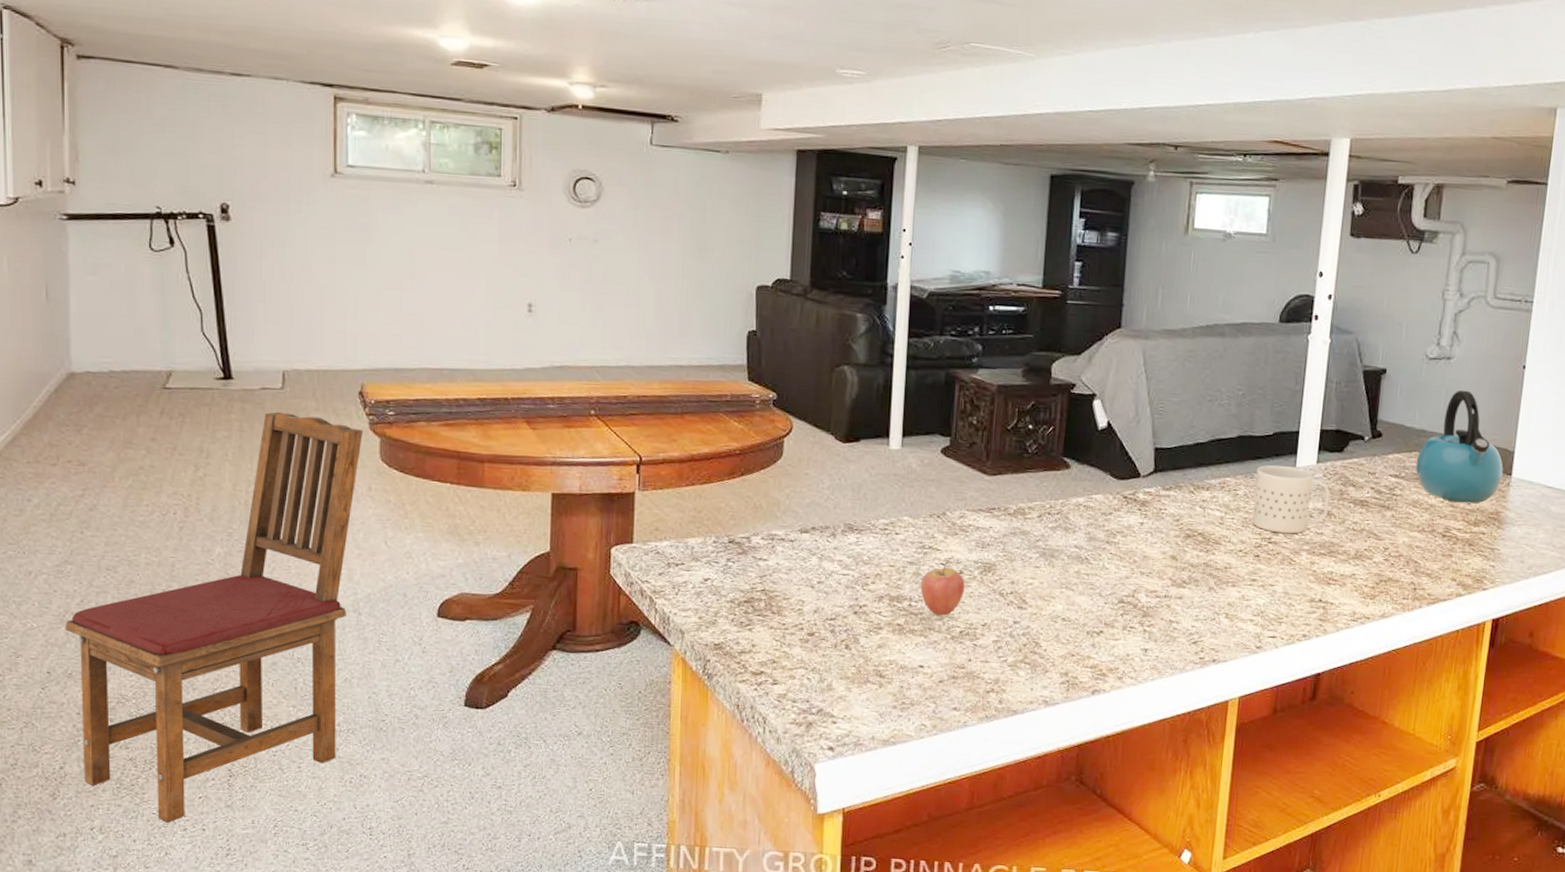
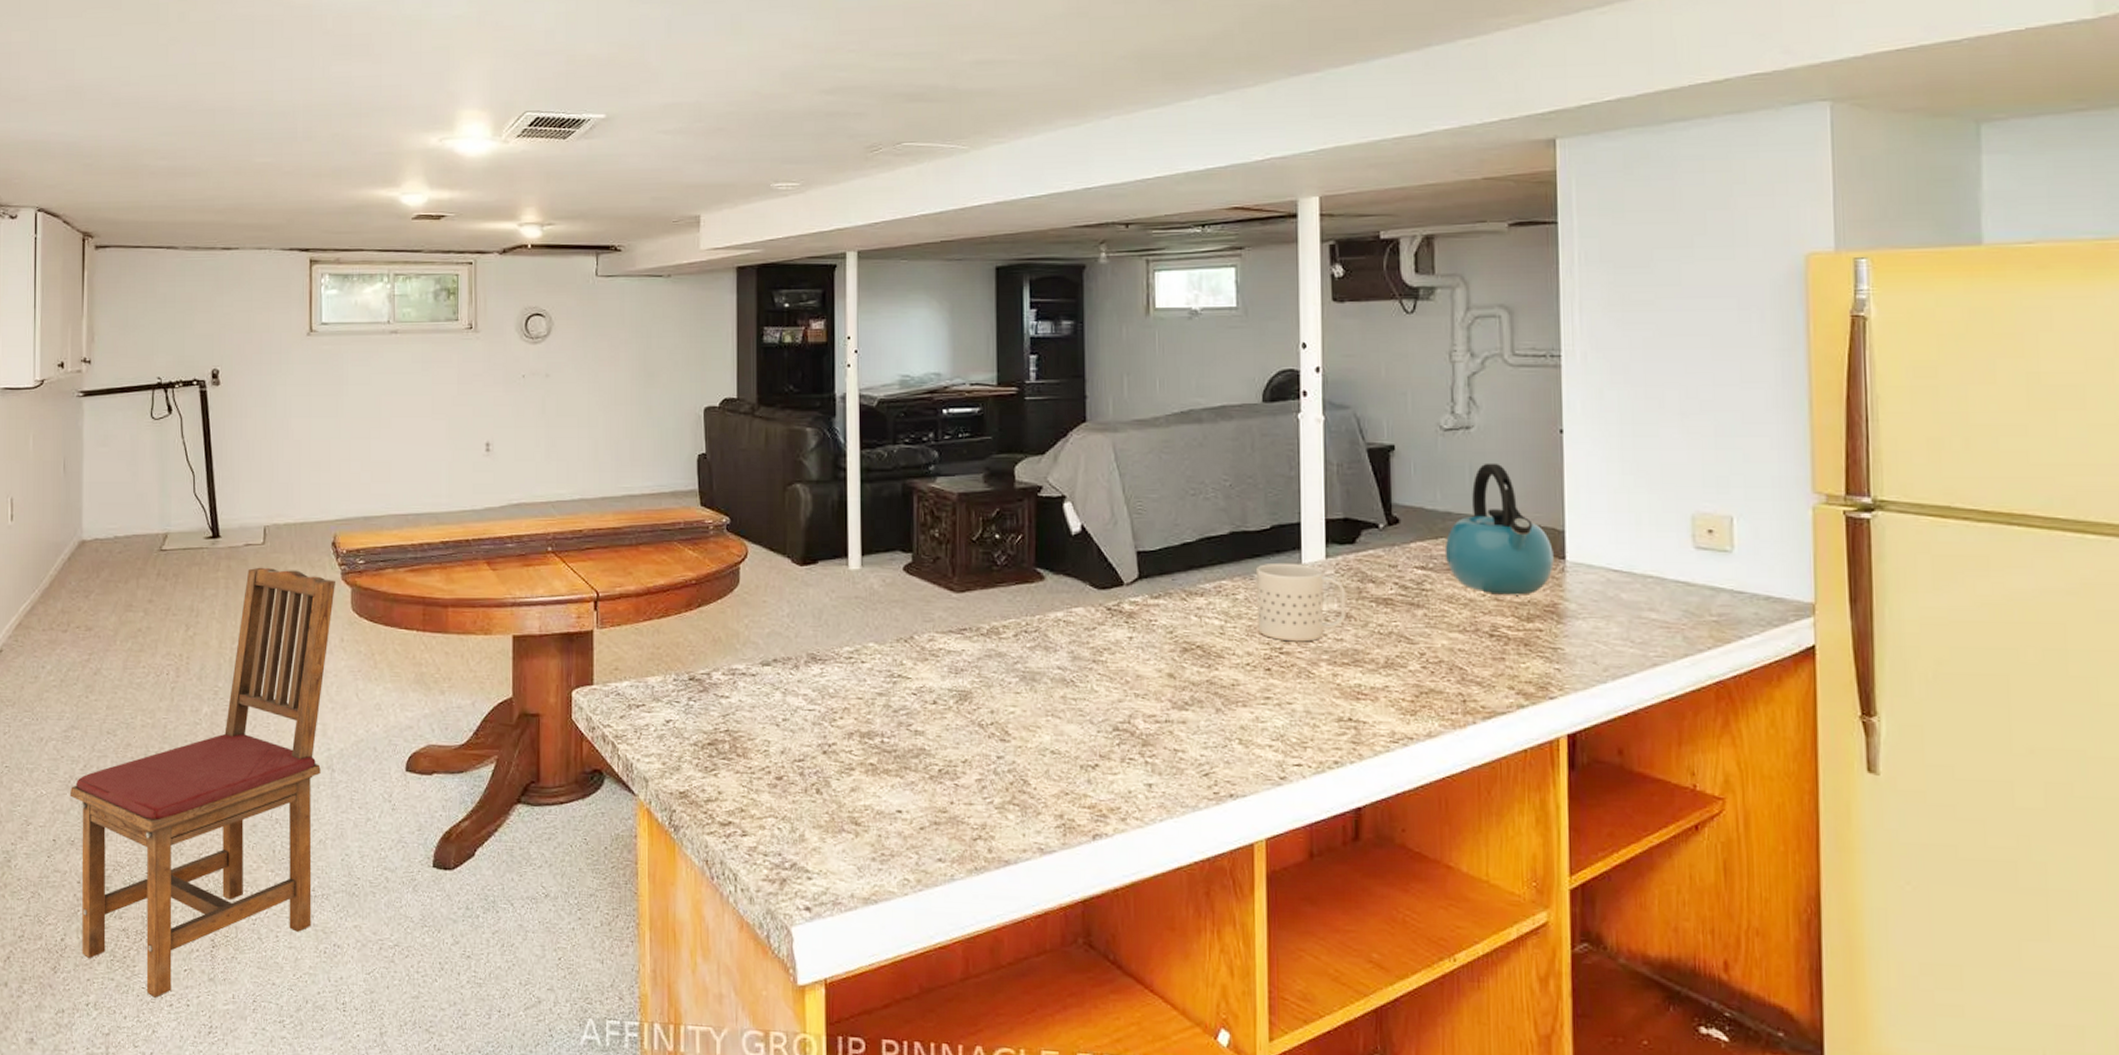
fruit: present [920,560,966,616] -> none [892,689,941,753]

